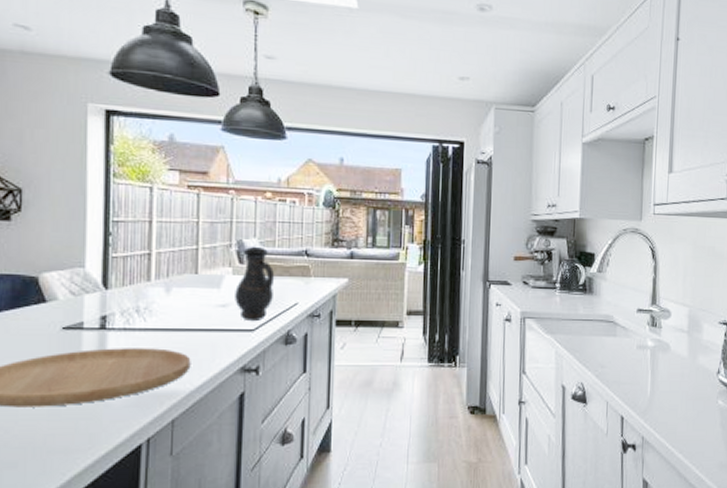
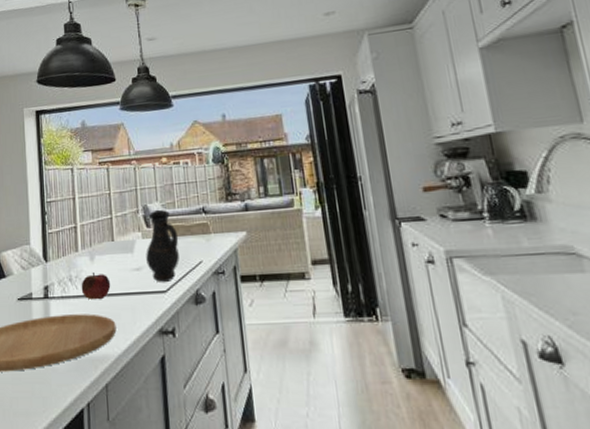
fruit: none [150,306,189,335] -> present [81,273,111,301]

